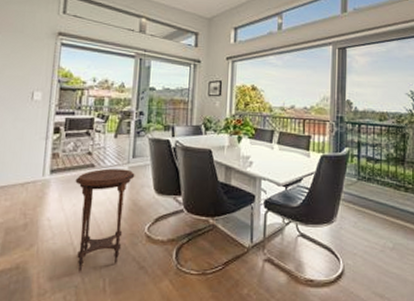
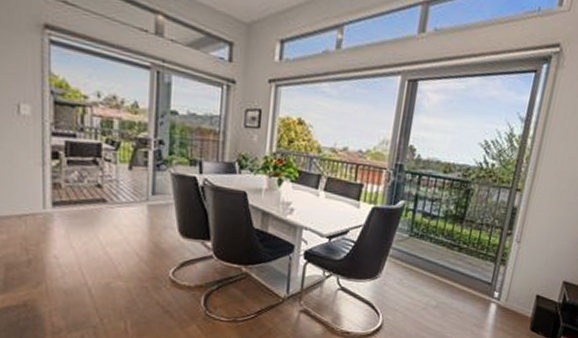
side table: present [75,168,135,272] -> none [84,205,156,313]

